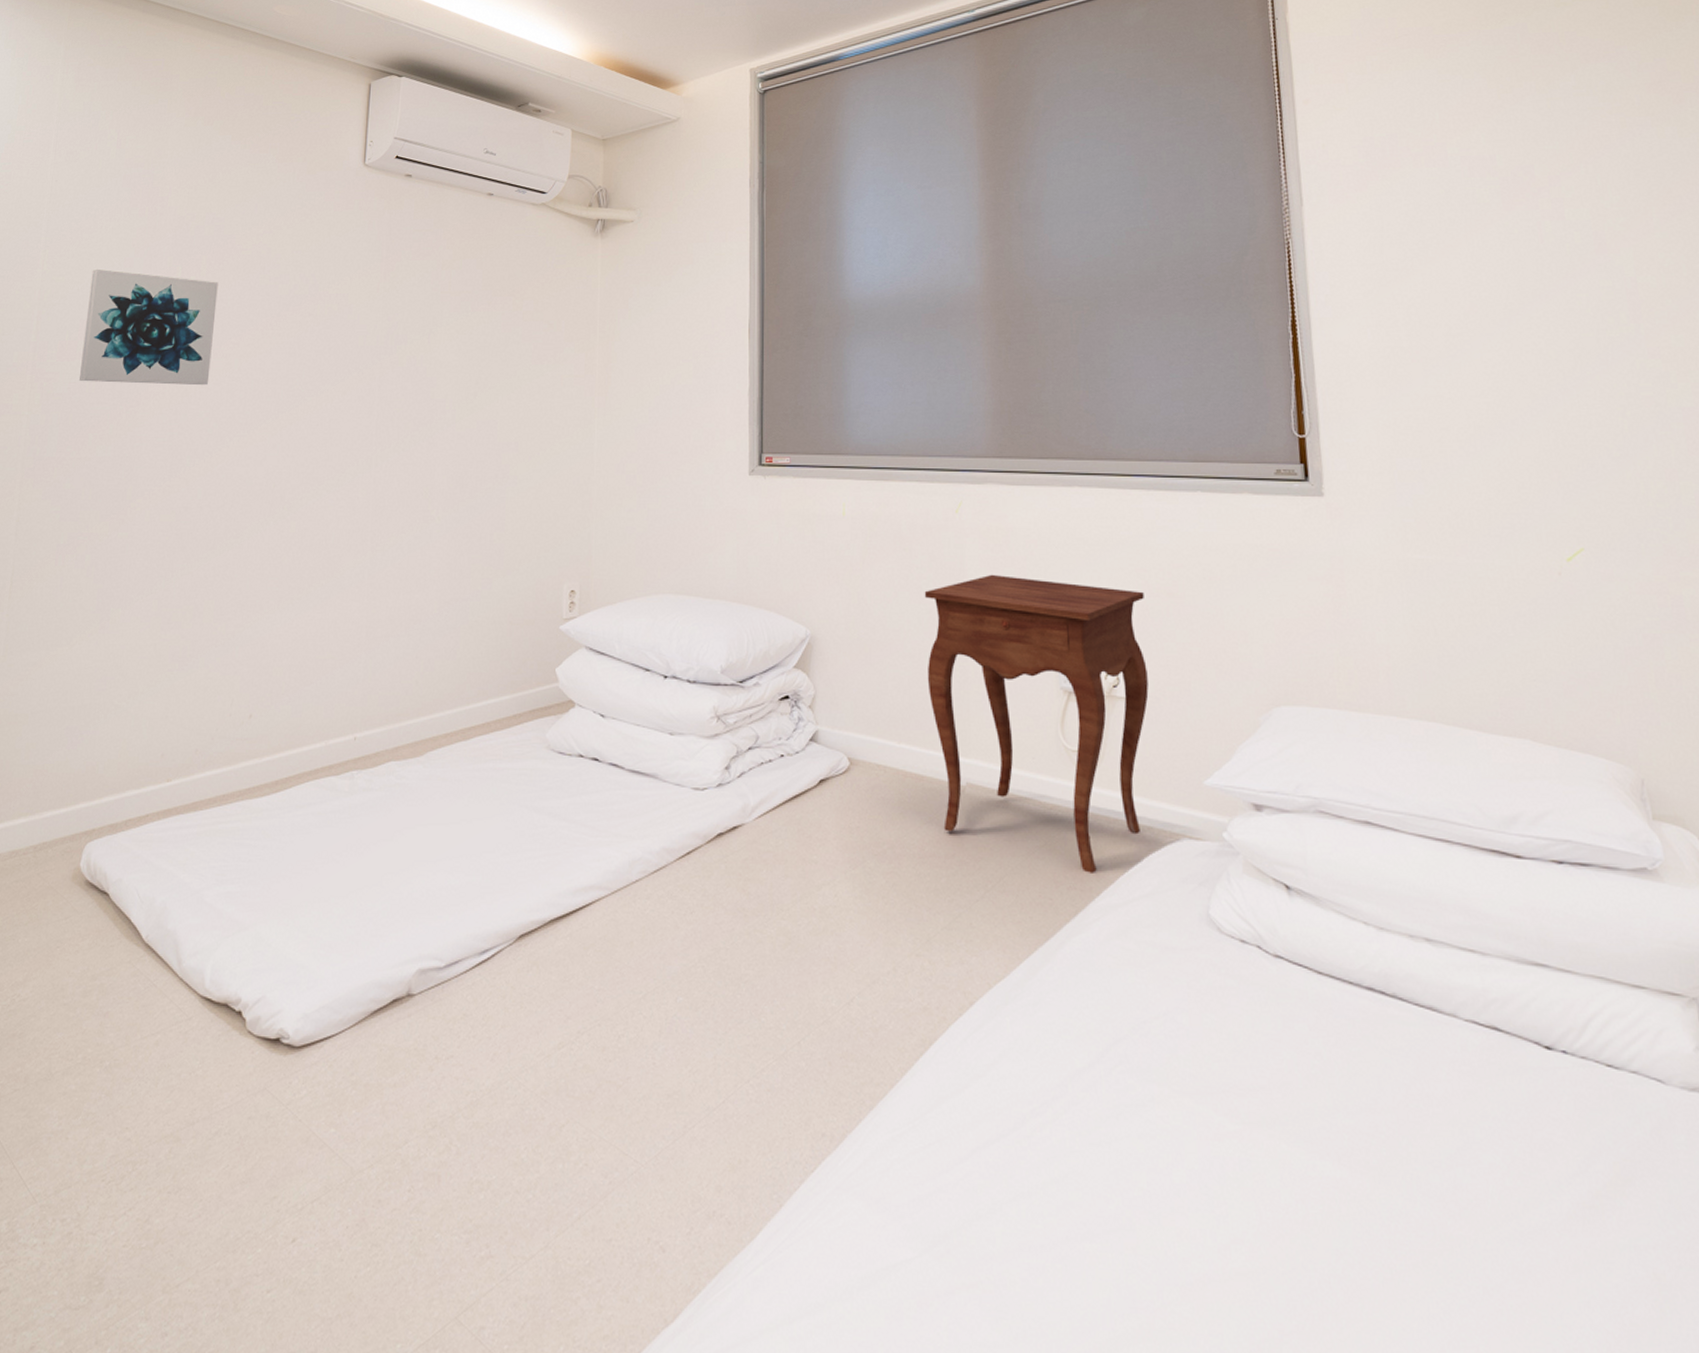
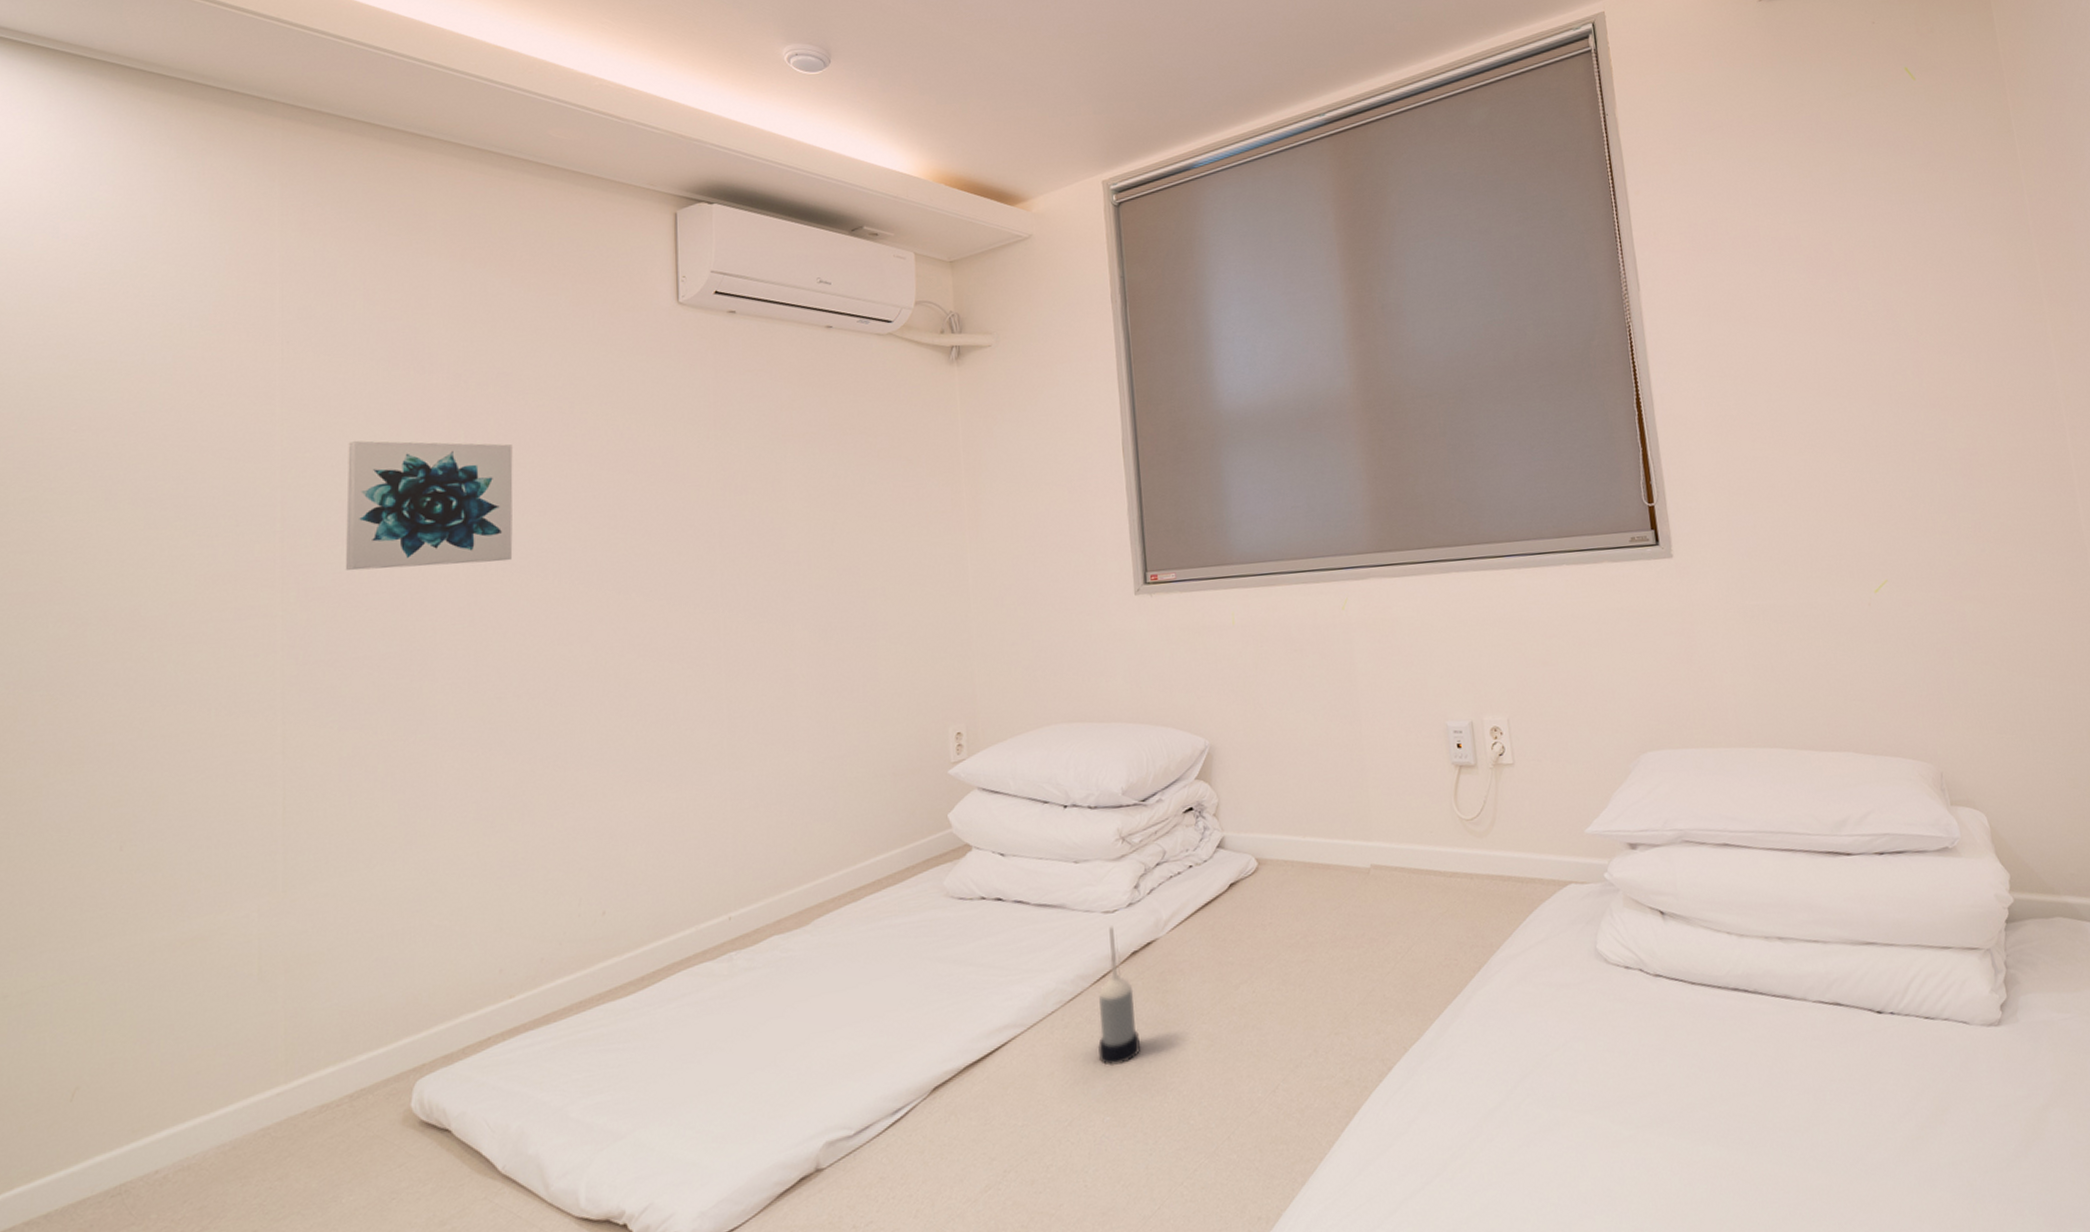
humidifier: none [676,803,718,946] -> present [1097,926,1140,1066]
side table: present [924,574,1149,873] -> none [1318,663,1532,930]

